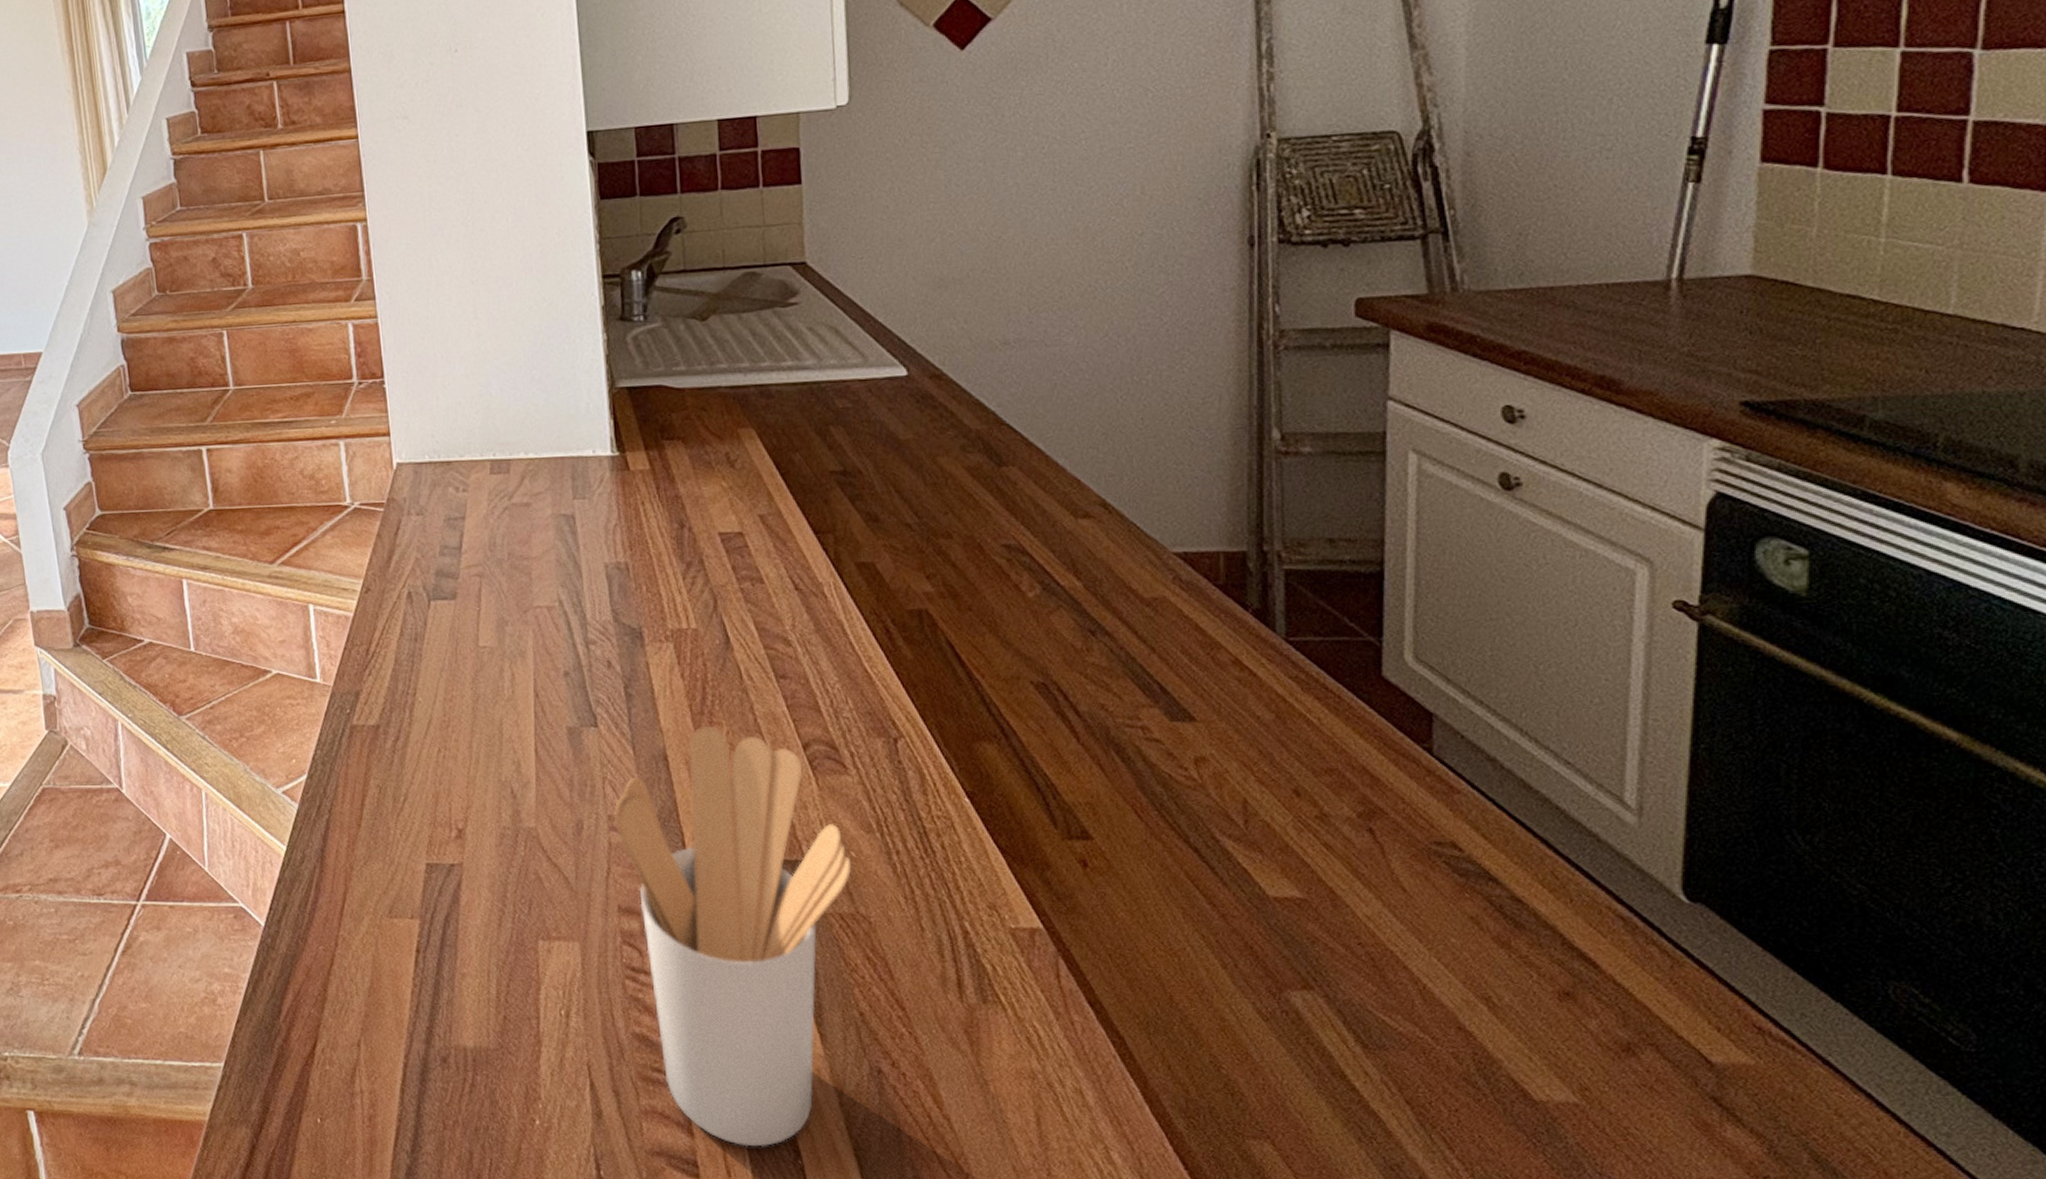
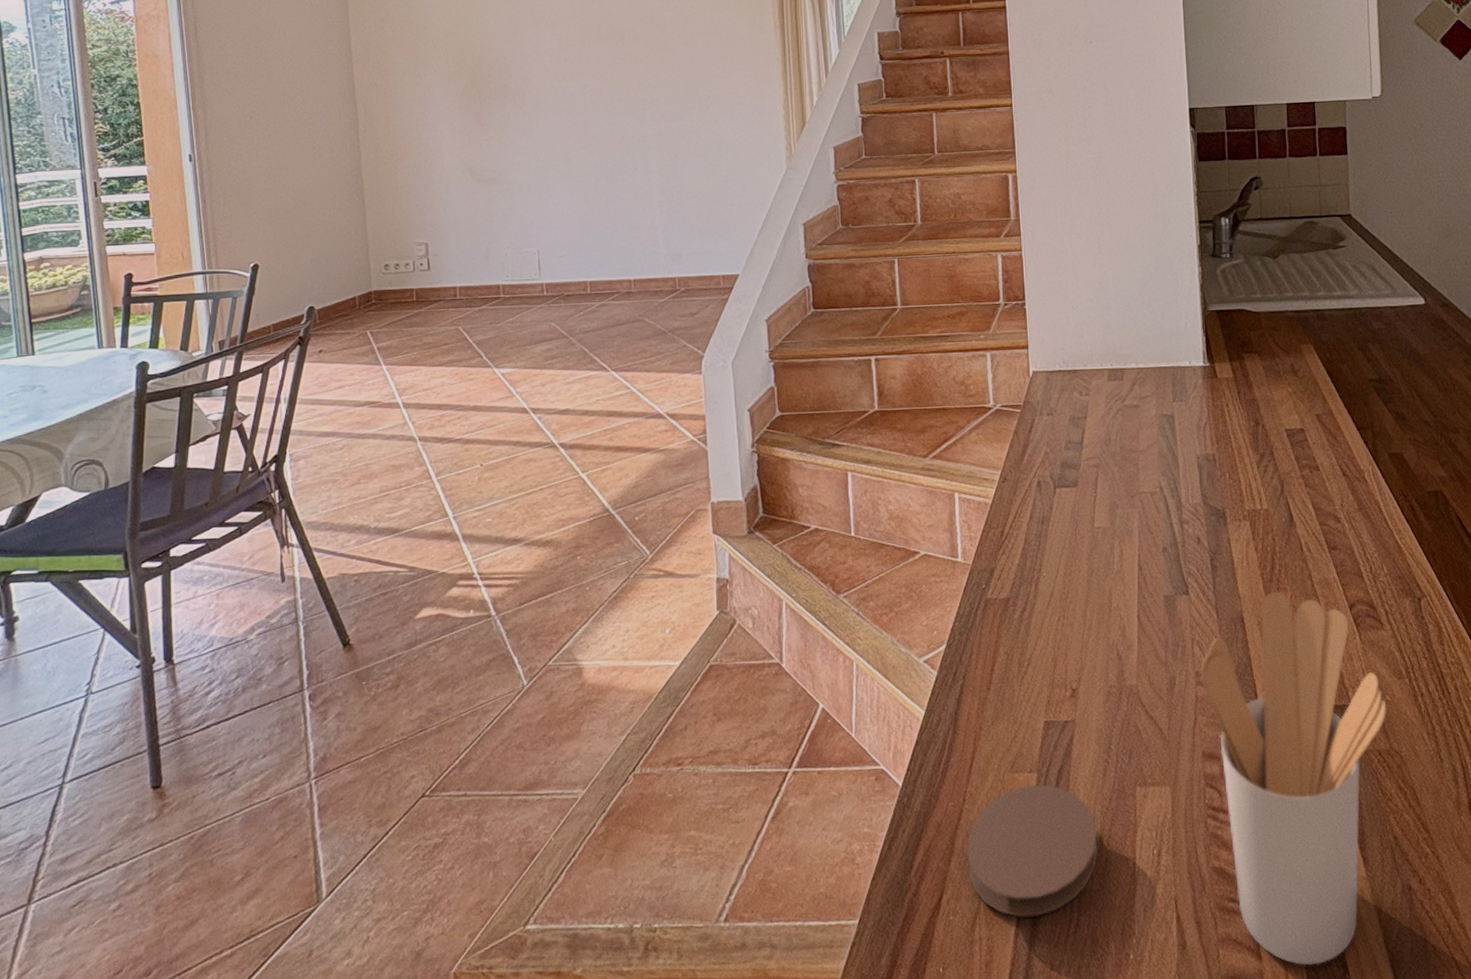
coaster: none [341,932,495,1072] -> present [966,784,1099,917]

